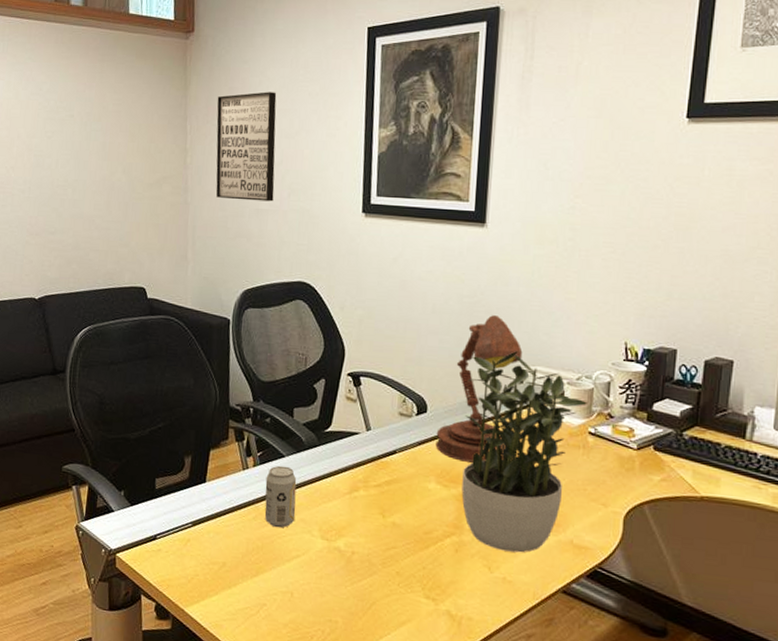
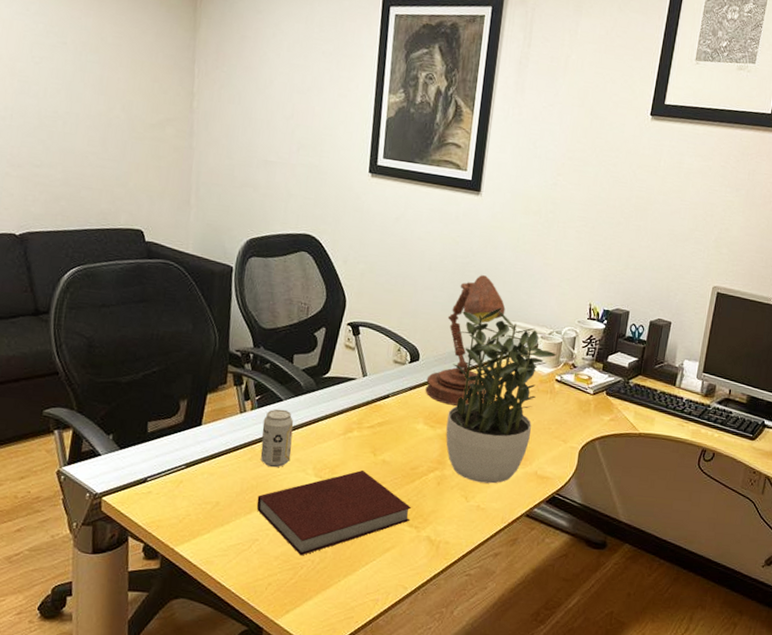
wall art: present [216,91,277,202] -> none [223,42,291,154]
notebook: none [262,532,428,625] -> present [256,469,412,556]

